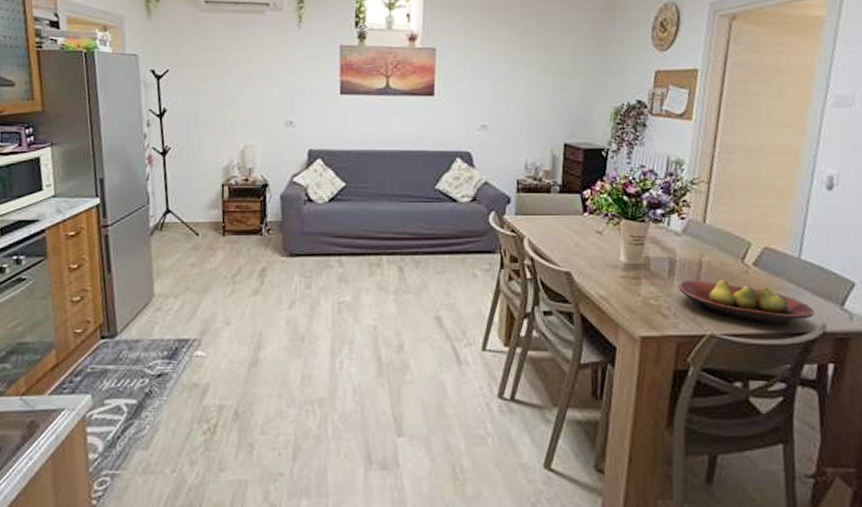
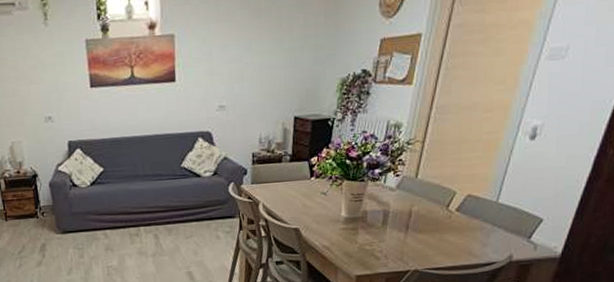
fruit bowl: present [678,279,815,325] -> none [390,224,505,259]

